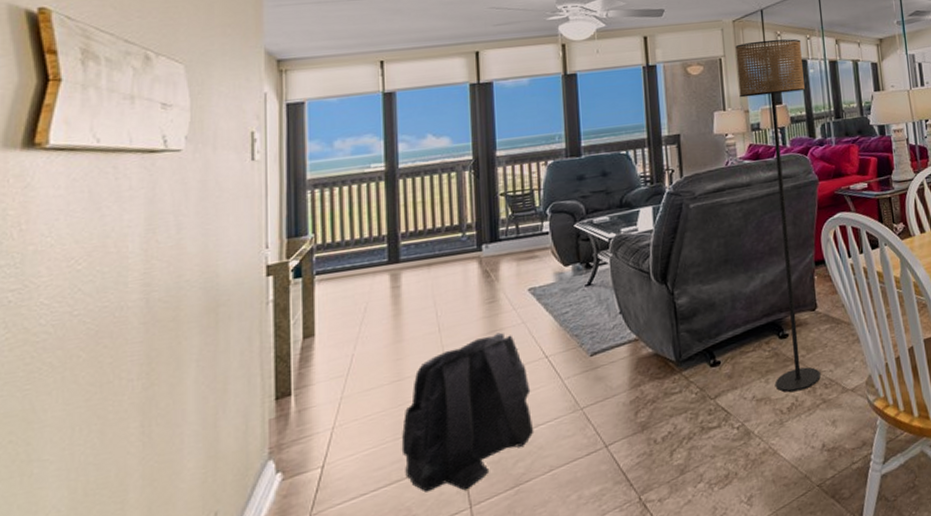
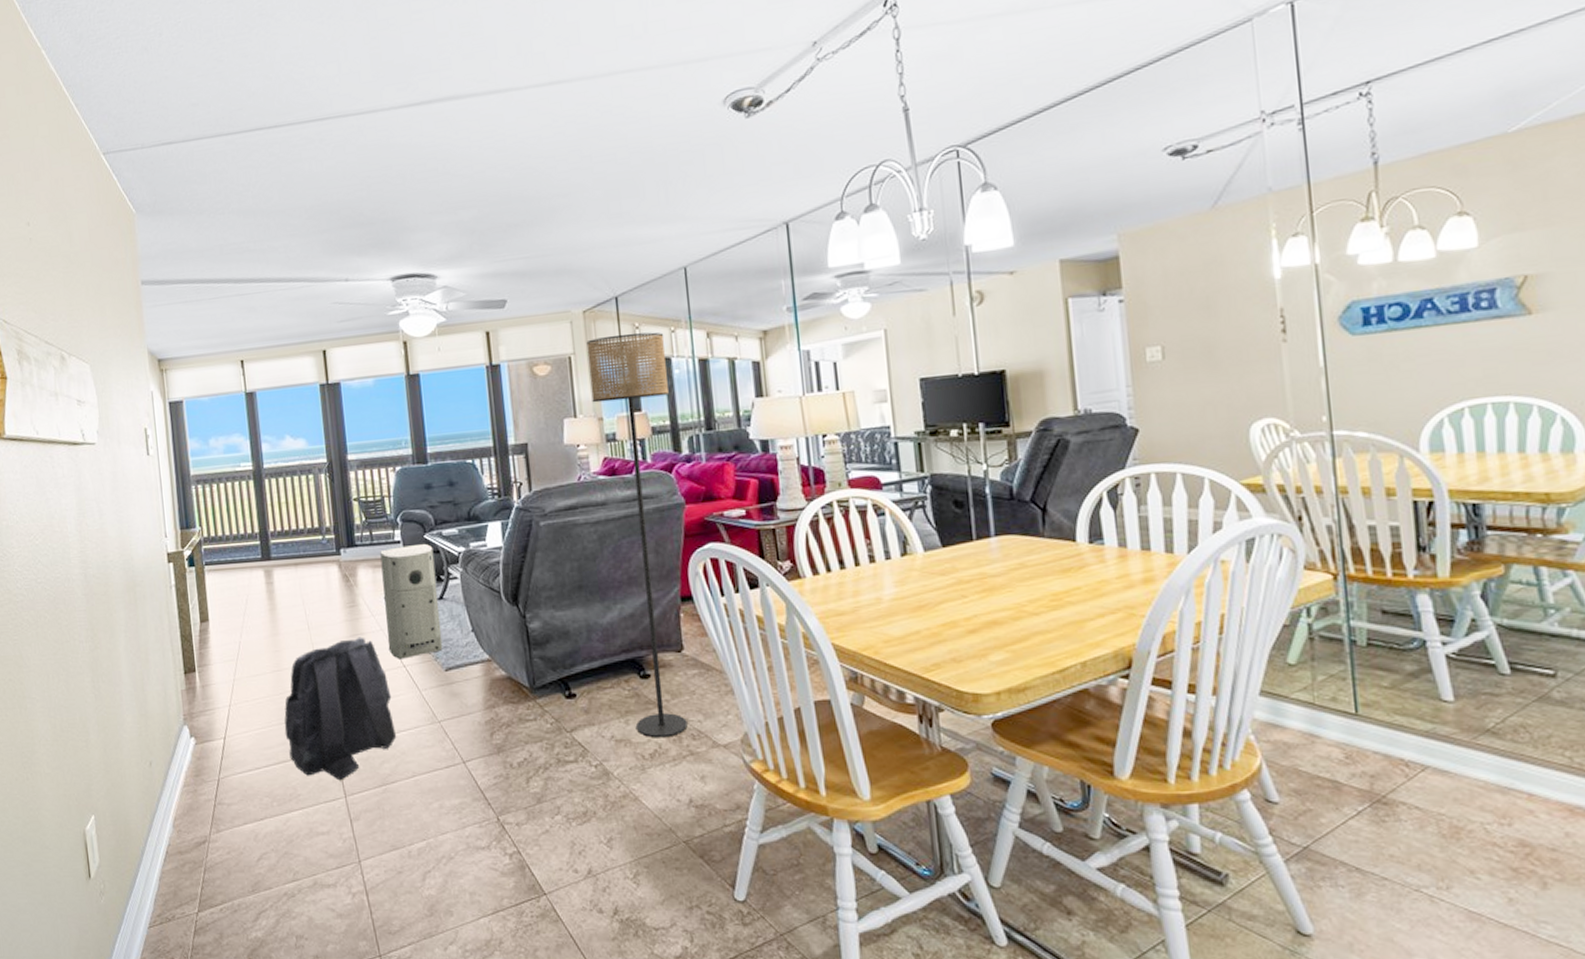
air purifier: none [526,232,589,351] -> present [380,543,443,659]

